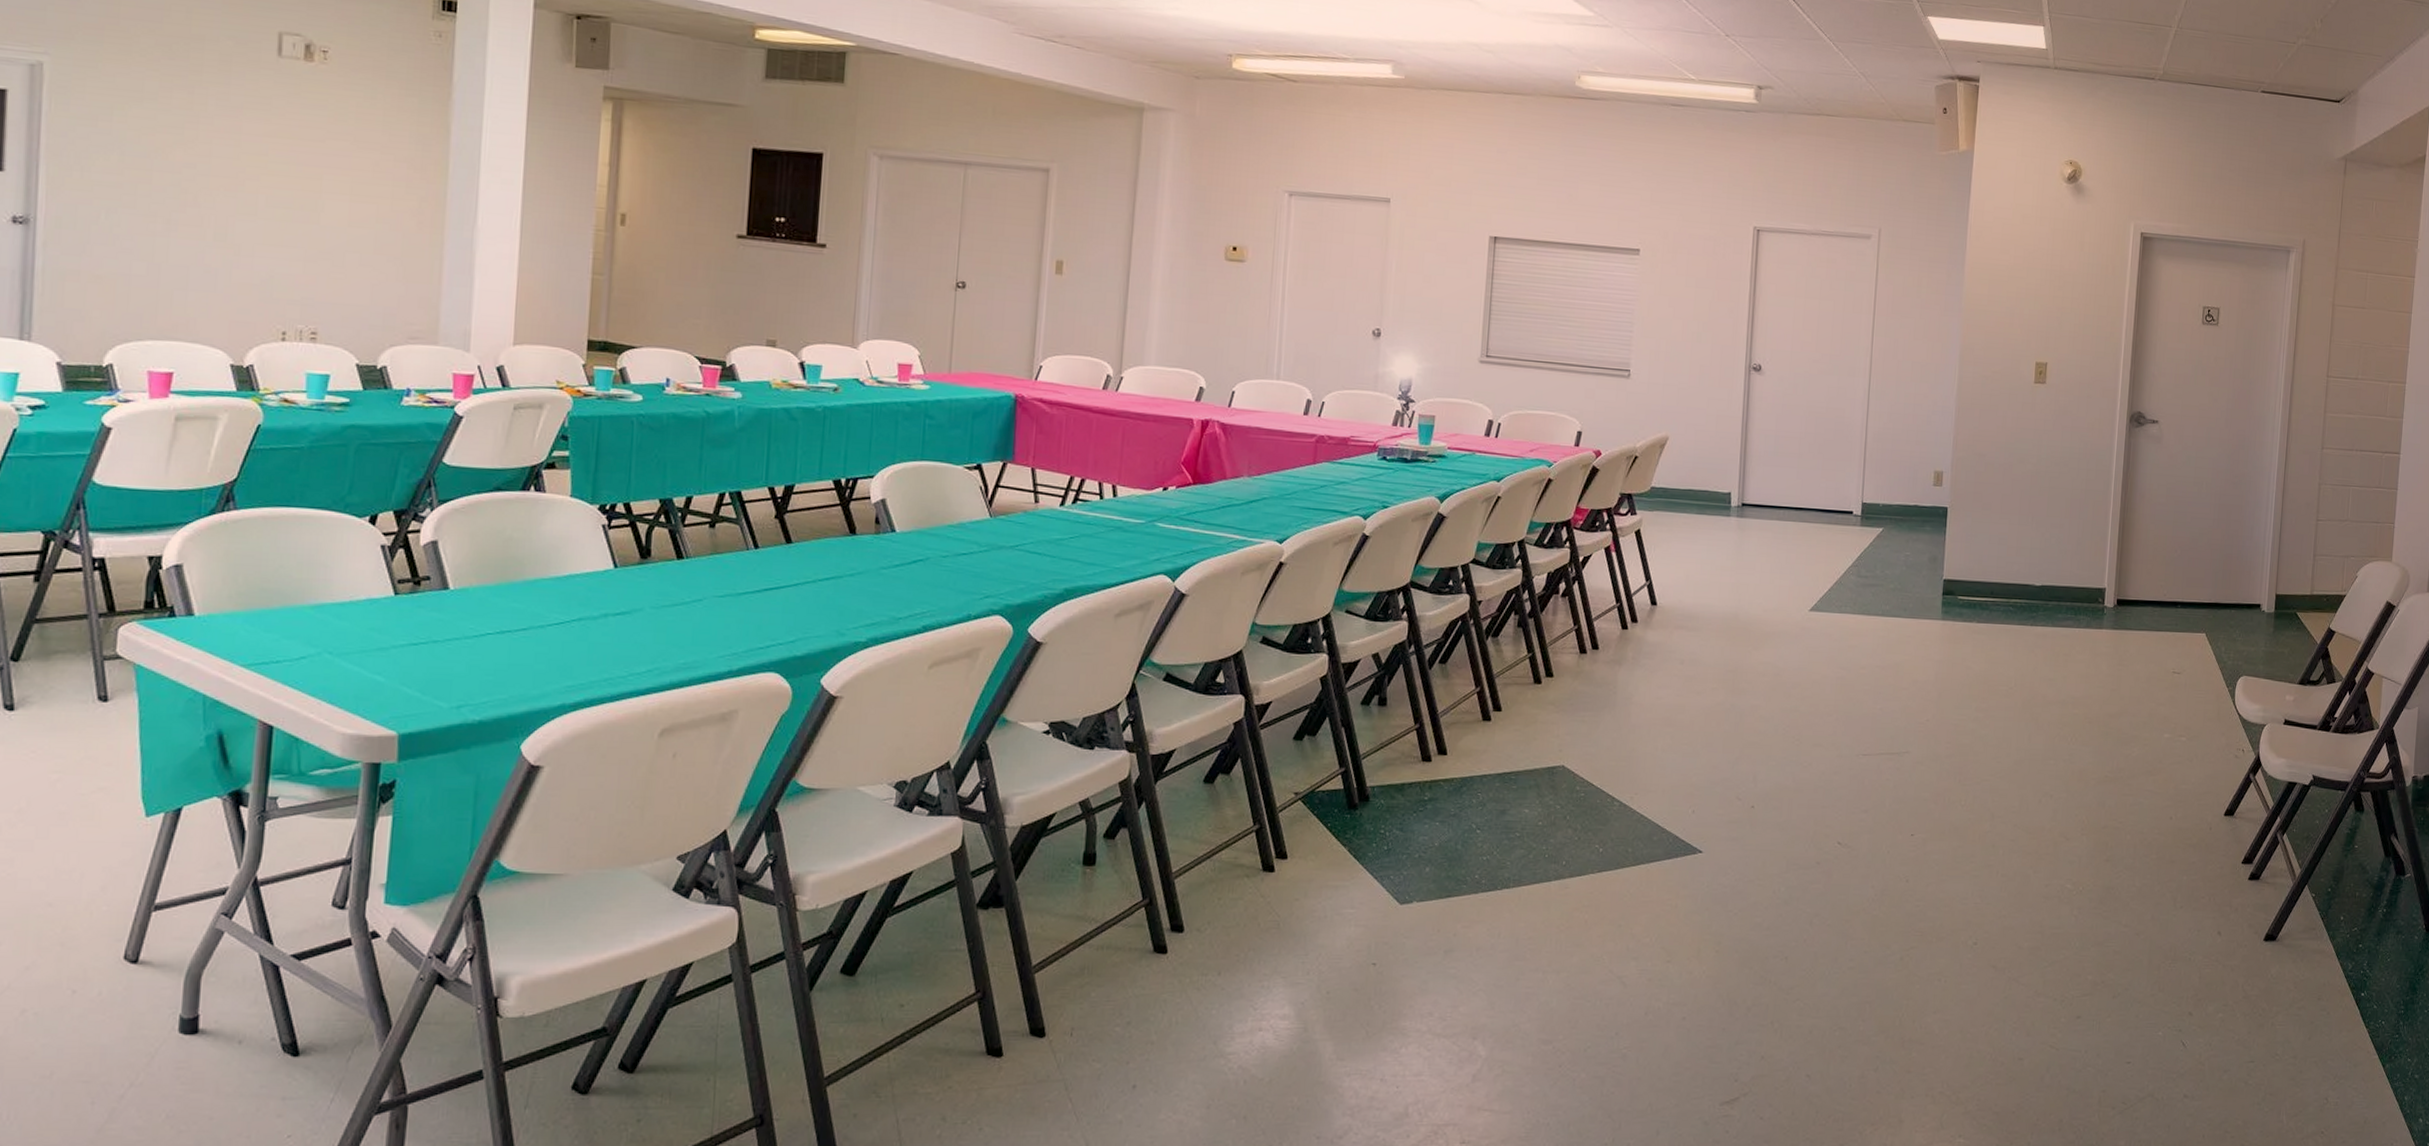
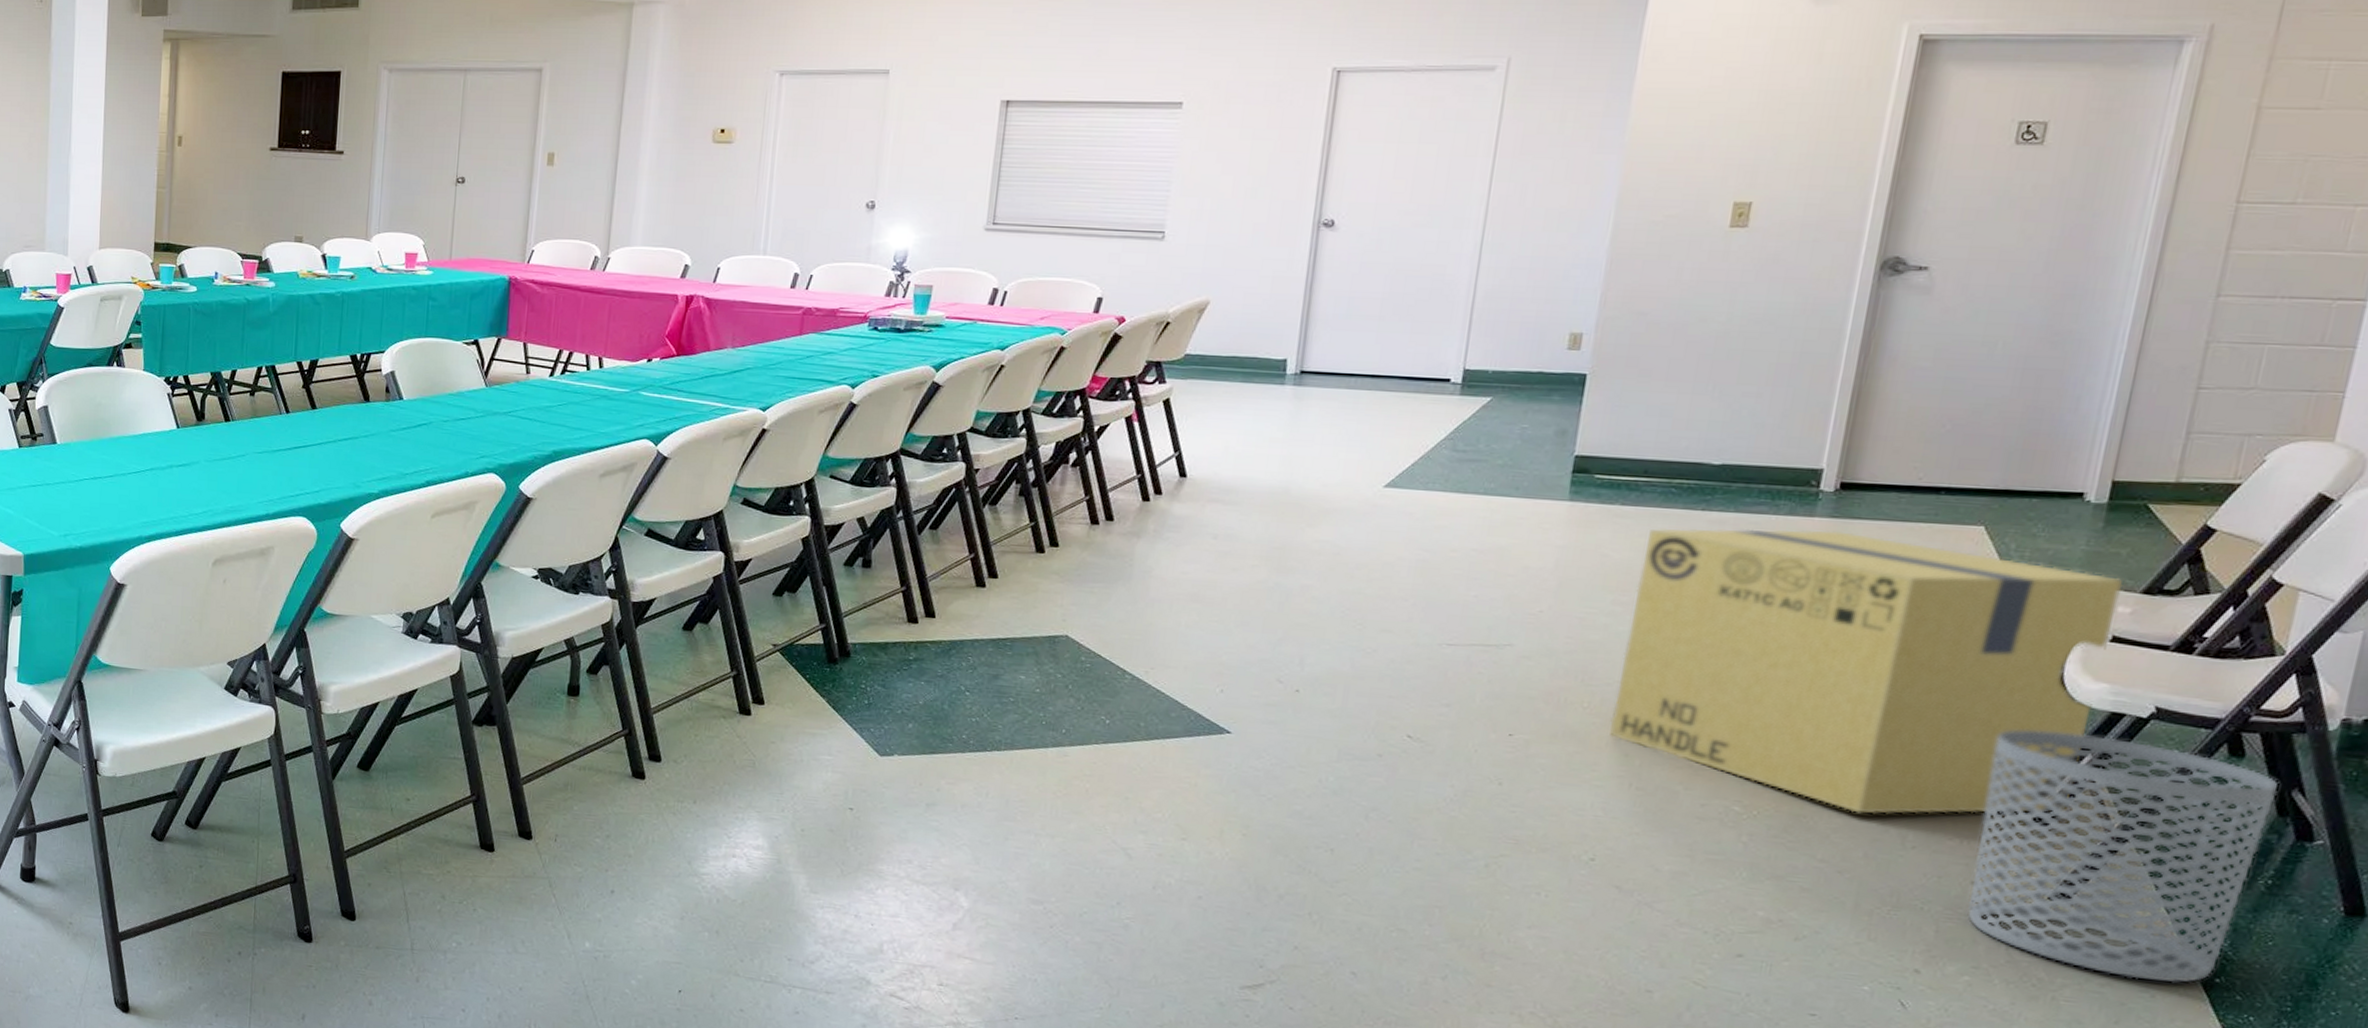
cardboard box: none [1981,640,2288,882] -> present [1610,528,2123,815]
waste bin: none [2217,801,2383,1001] -> present [1967,730,2278,984]

